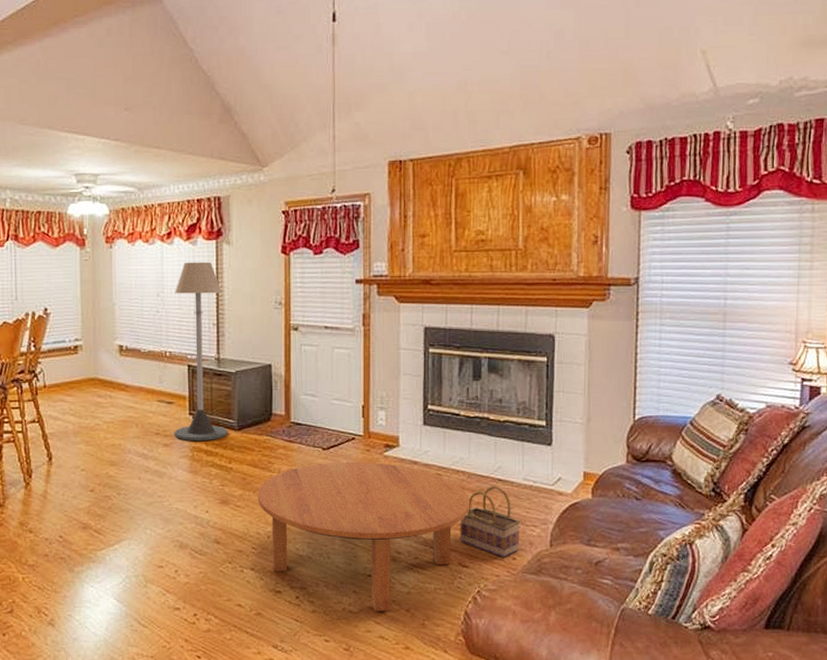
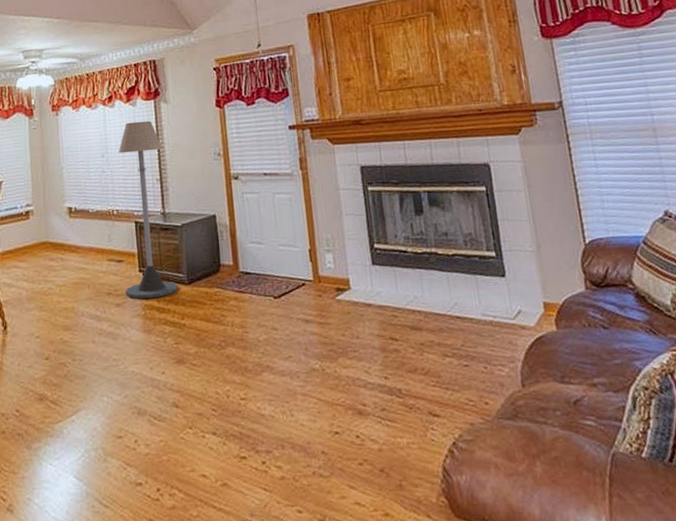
coffee table: present [257,462,470,612] -> none [212,308,432,474]
basket: present [459,486,520,557] -> none [423,324,490,403]

